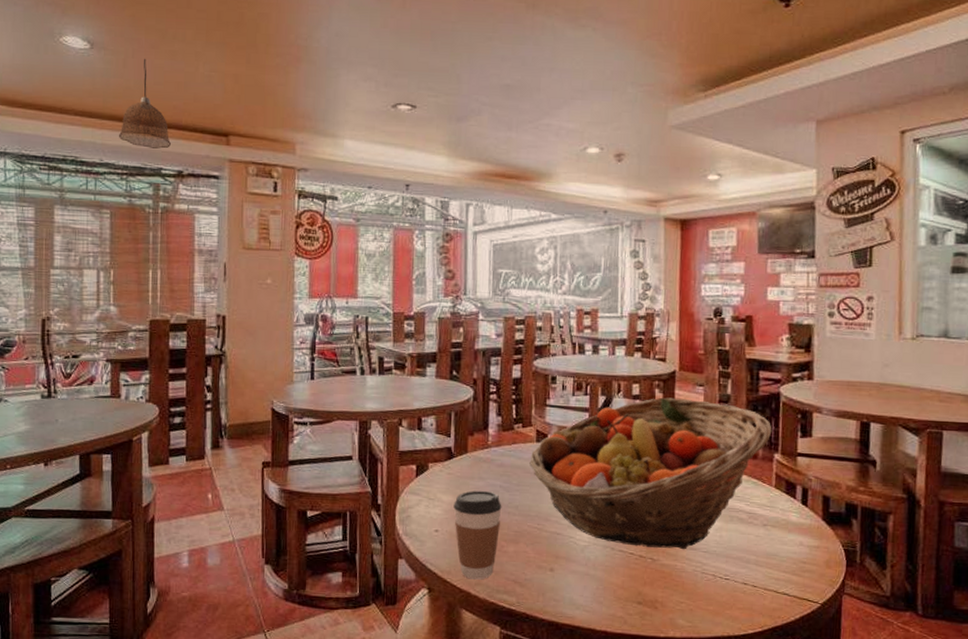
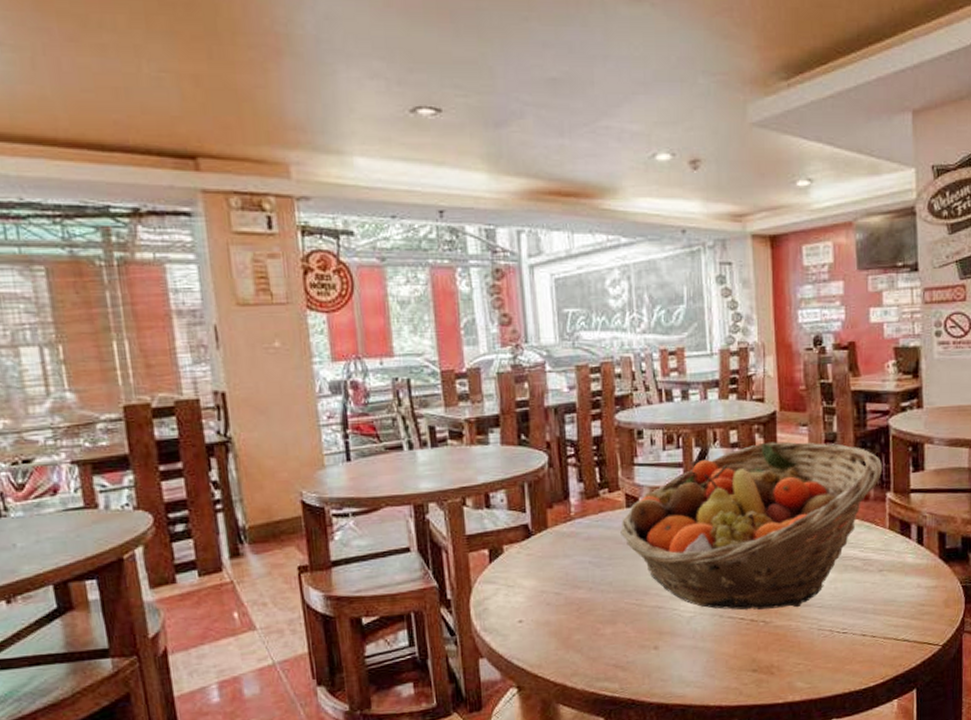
pendant lamp: present [119,59,172,149] -> none [41,57,119,180]
coffee cup: present [453,490,502,580] -> none [537,569,594,670]

